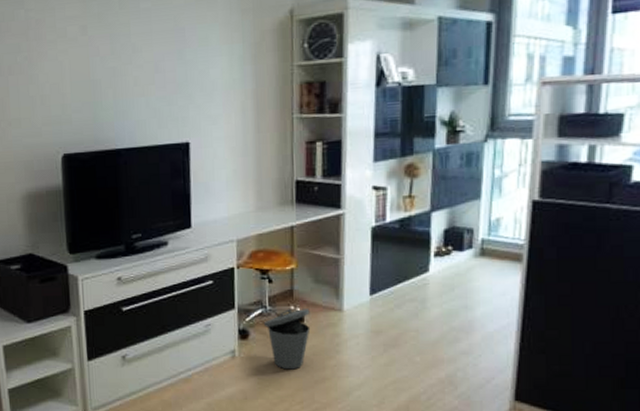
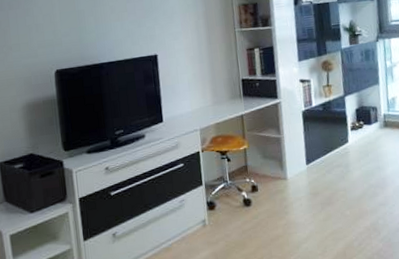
trash can: present [263,309,311,370] -> none [226,180,264,232]

